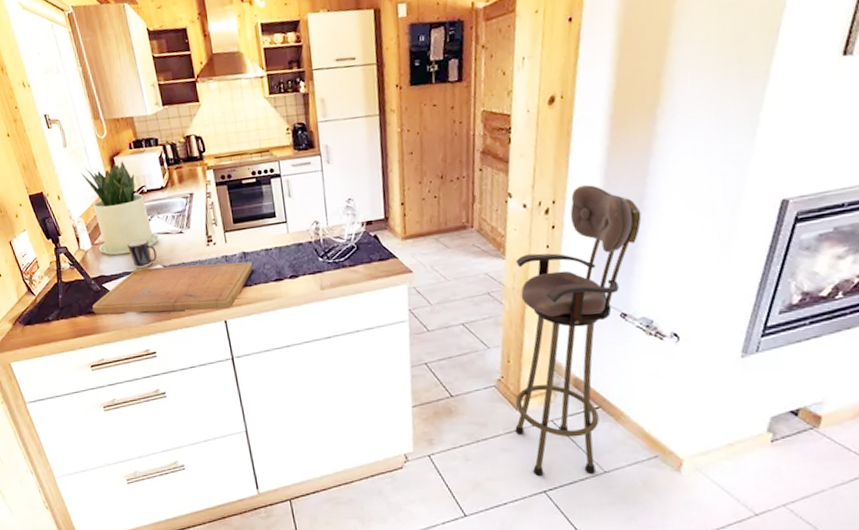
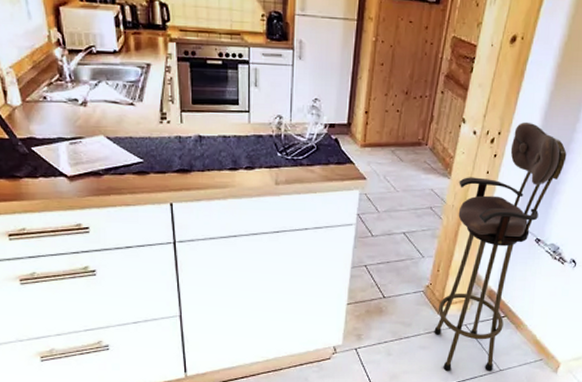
planter: present [80,161,159,256] -> none [14,10,106,118]
cutting board: present [92,262,254,315] -> none [17,135,208,192]
mug: present [127,238,157,268] -> none [66,103,101,136]

